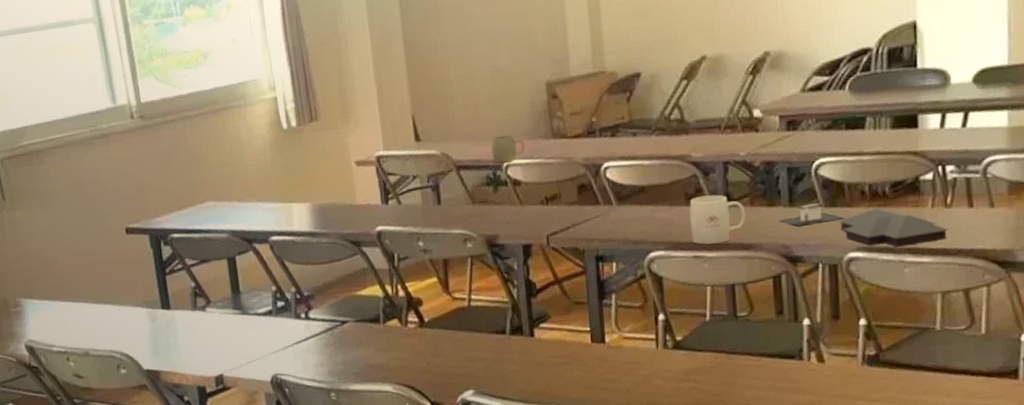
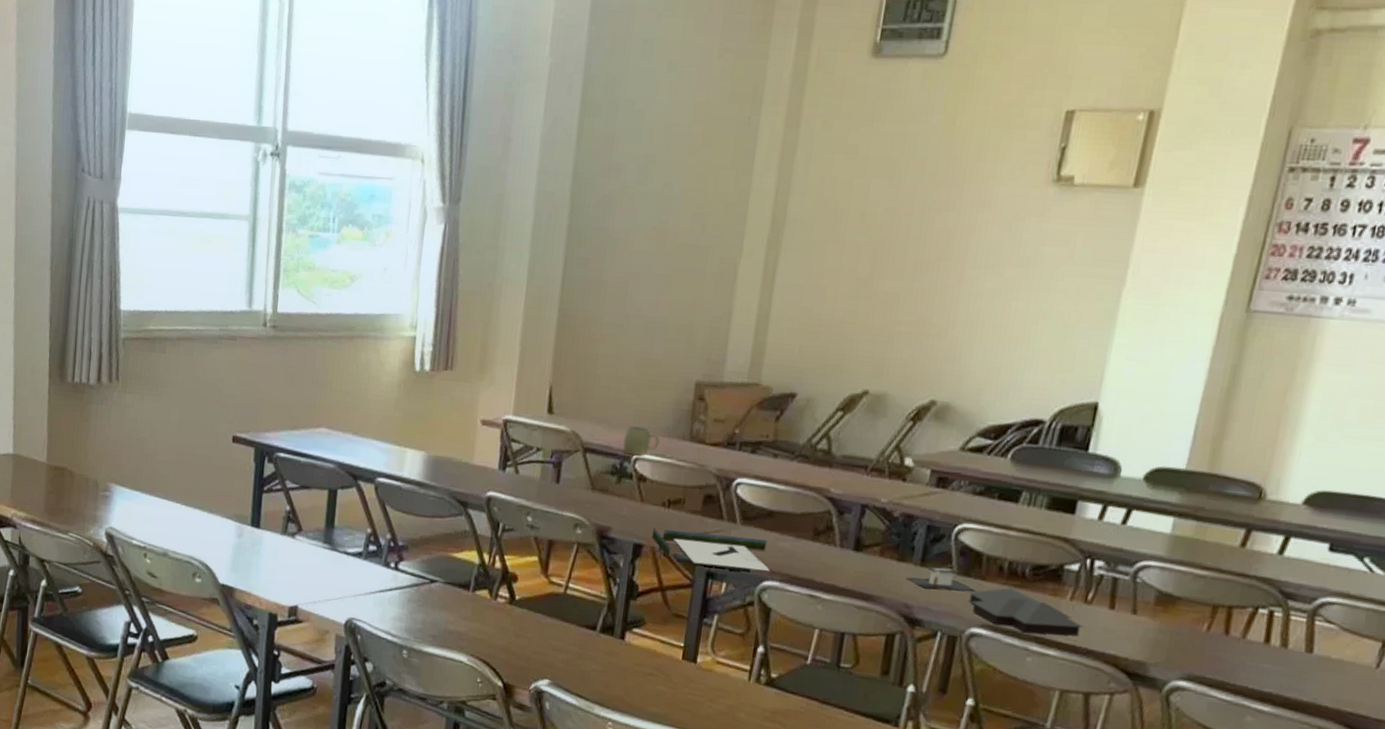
clipboard: none [537,215,653,254] -> present [651,527,770,572]
mug: present [689,195,746,245] -> none [810,534,874,588]

